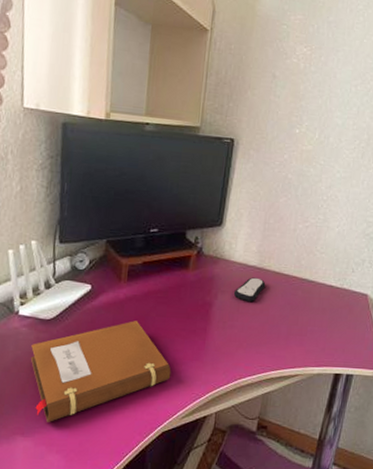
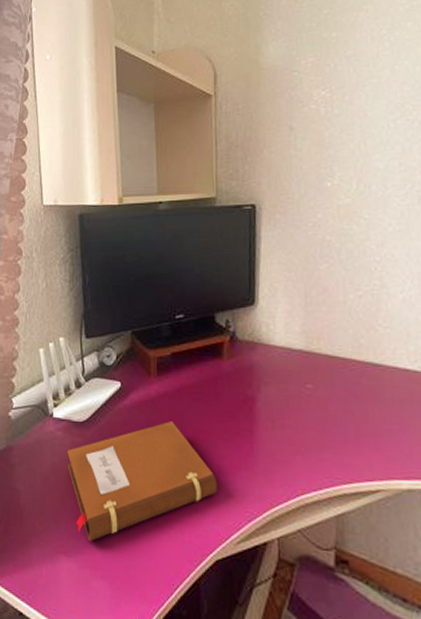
remote control: present [233,277,266,303] -> none [279,364,318,395]

